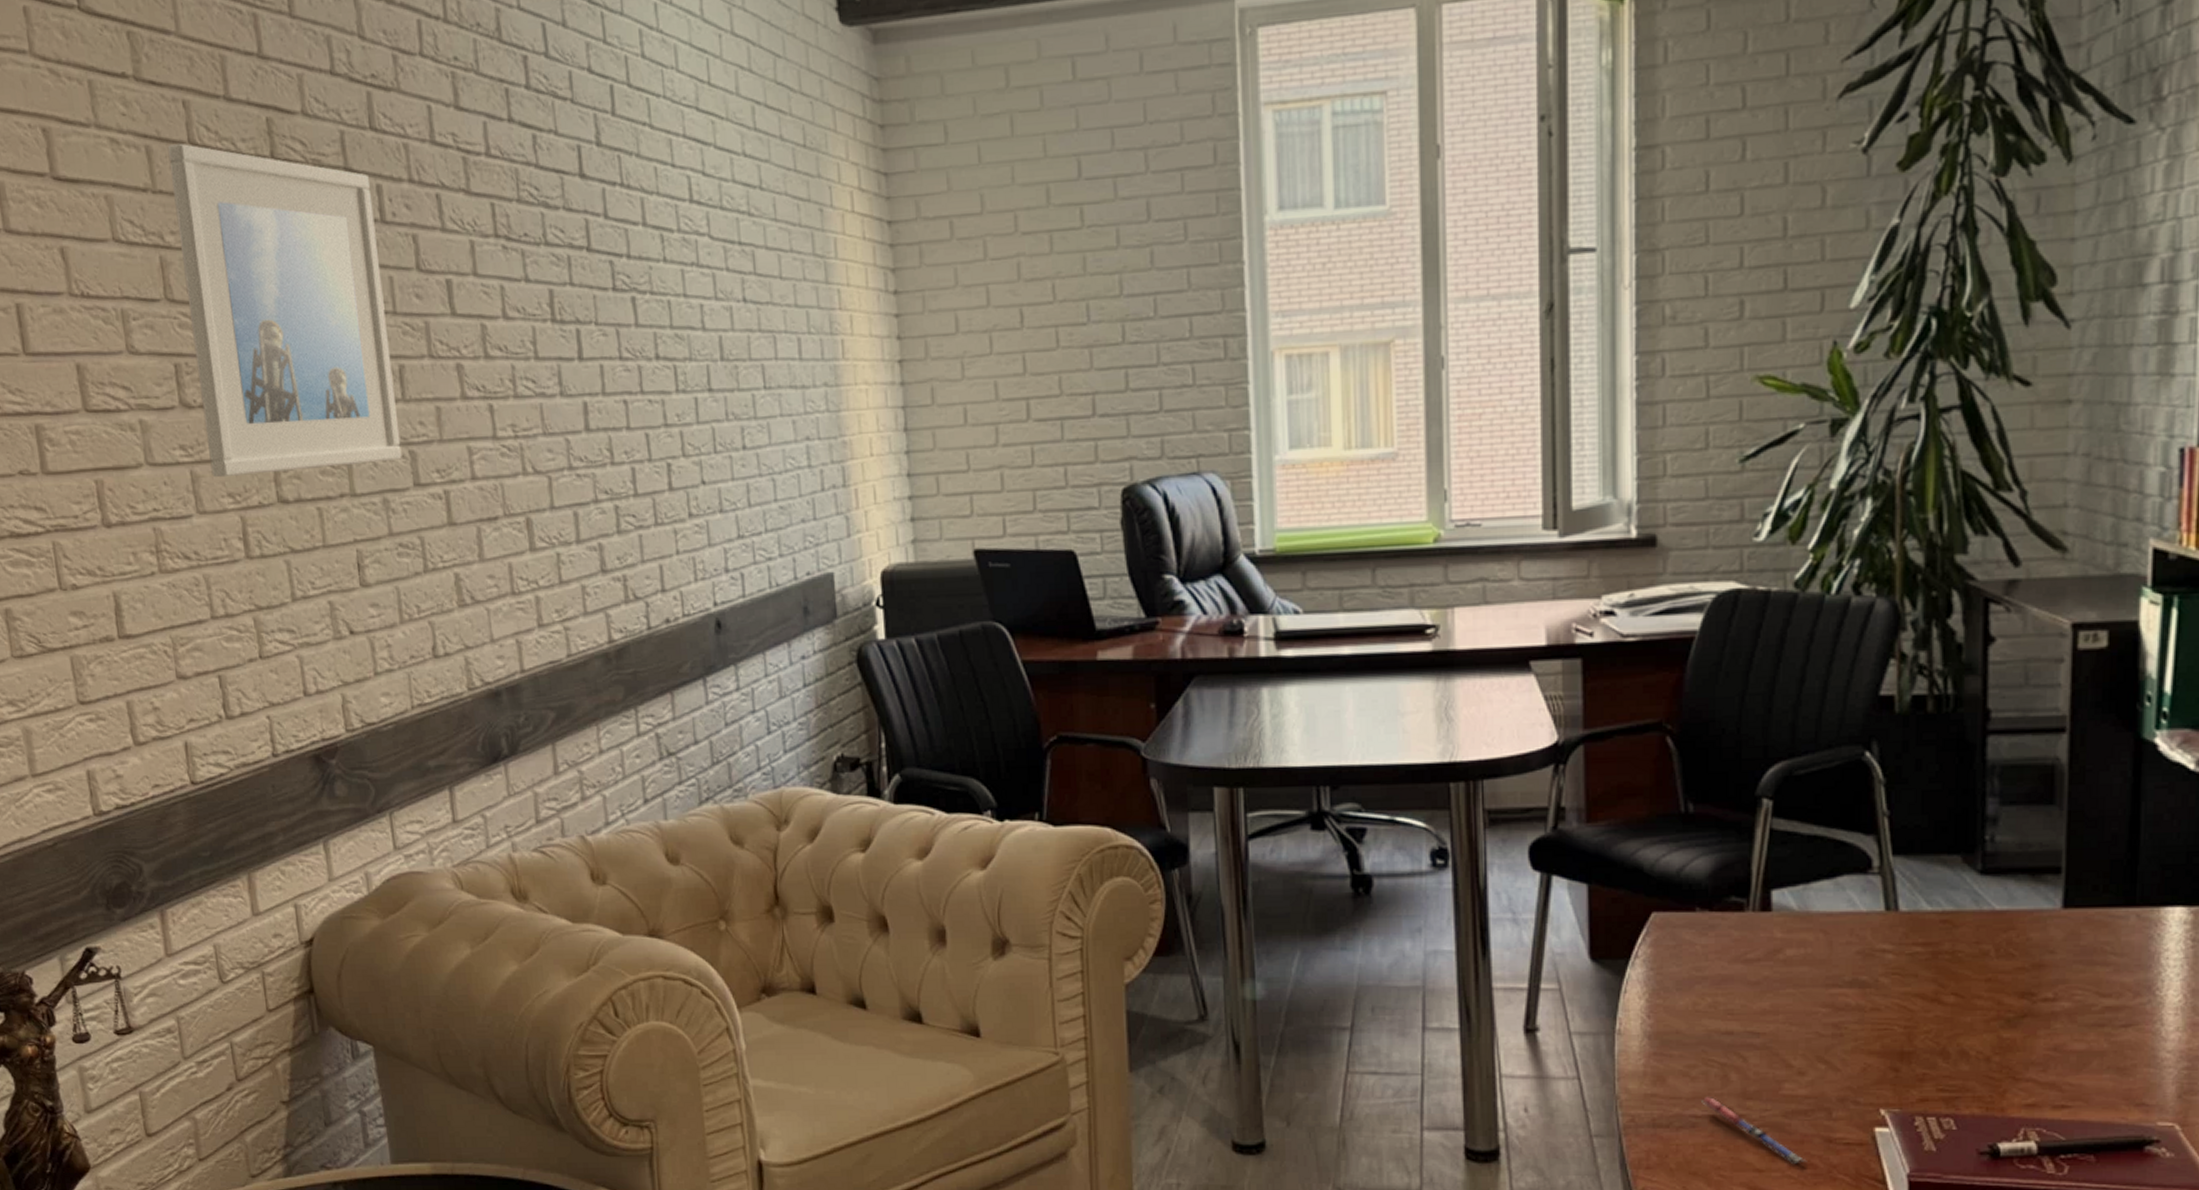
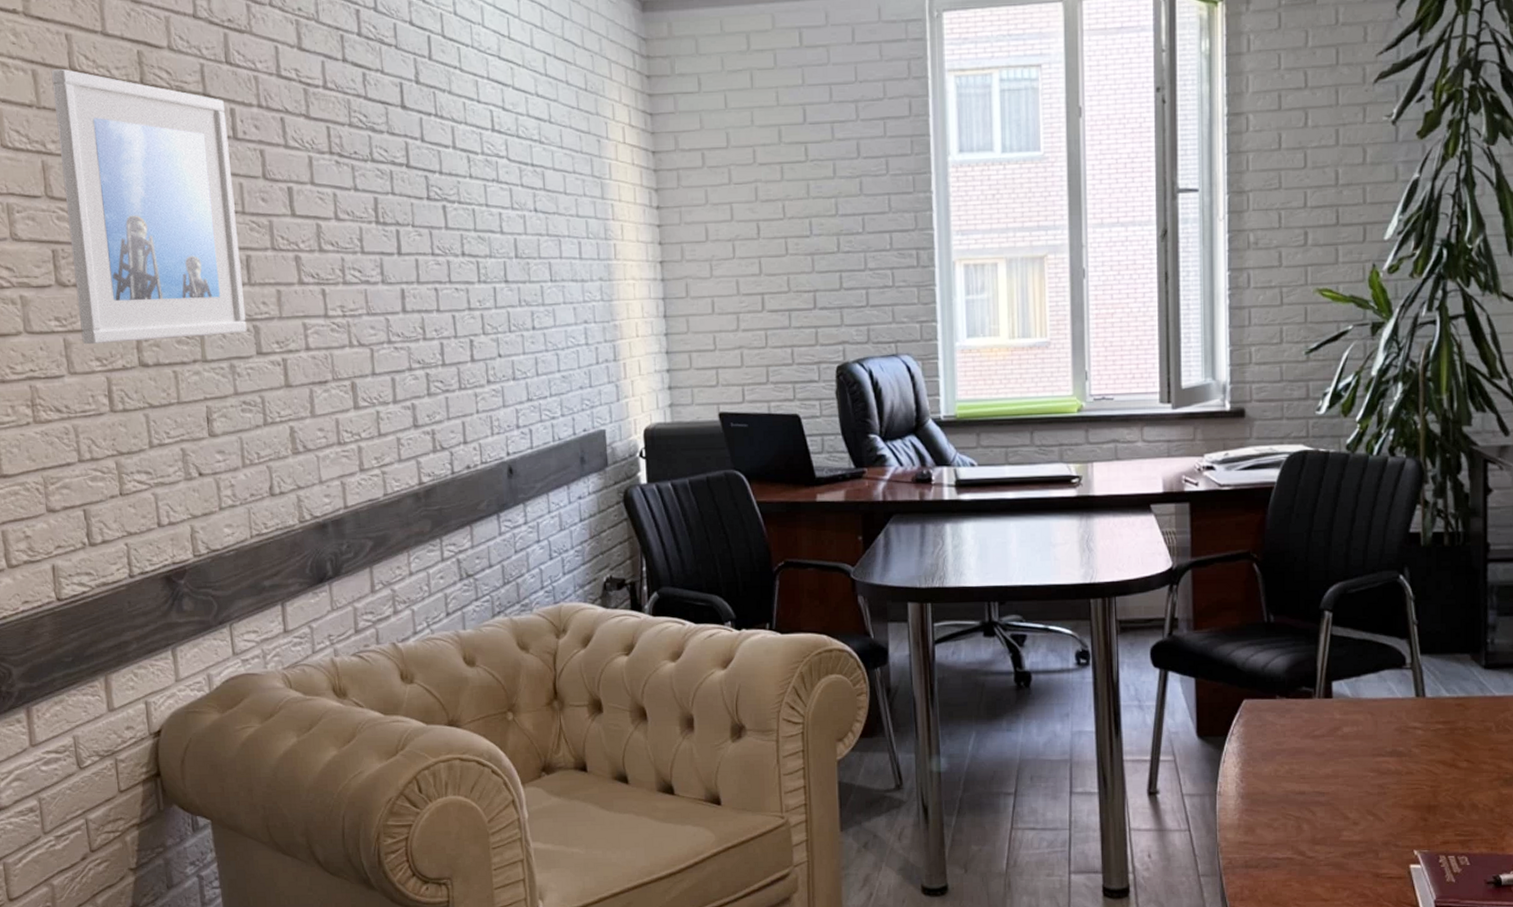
pen: present [1701,1097,1807,1164] -> none [1282,843,1361,894]

